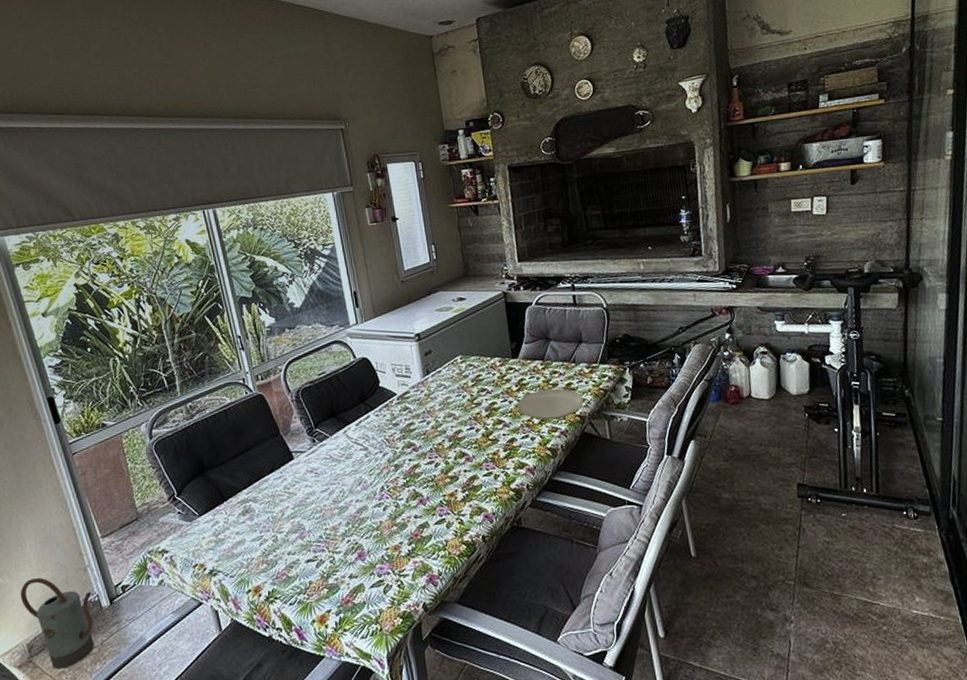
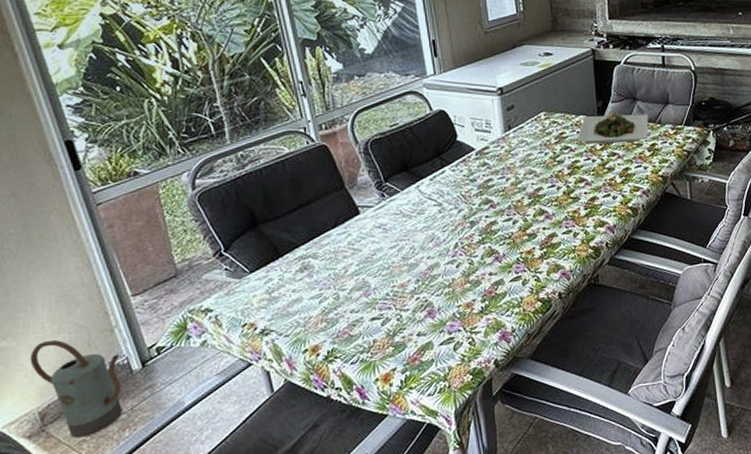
salad: none [492,352,563,386] -> present [576,111,649,144]
plate: present [517,388,584,420] -> none [600,148,667,180]

